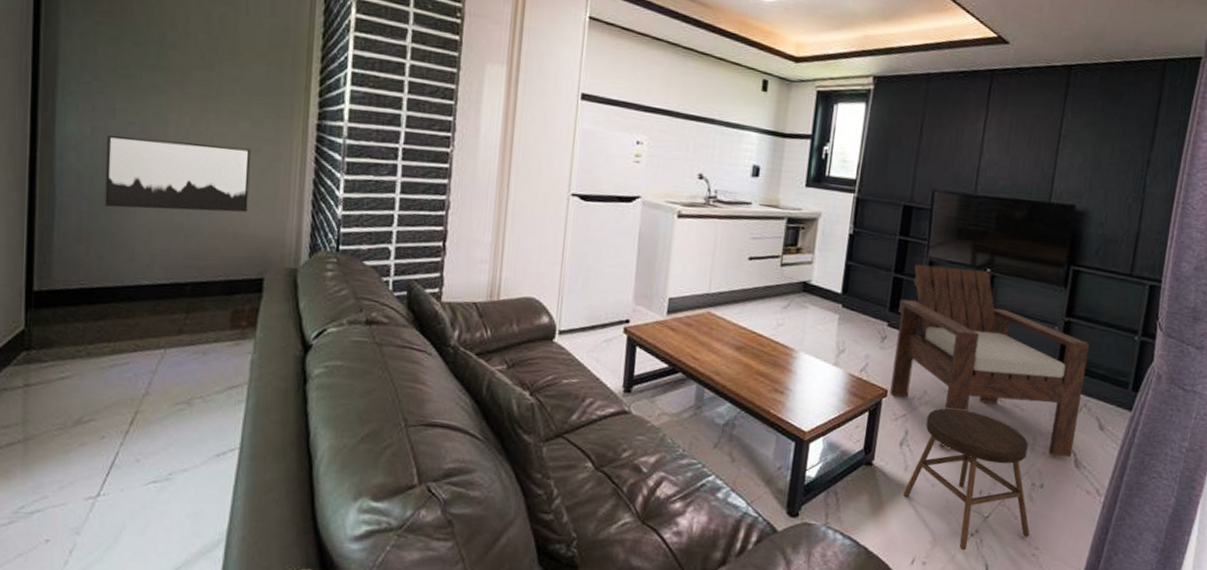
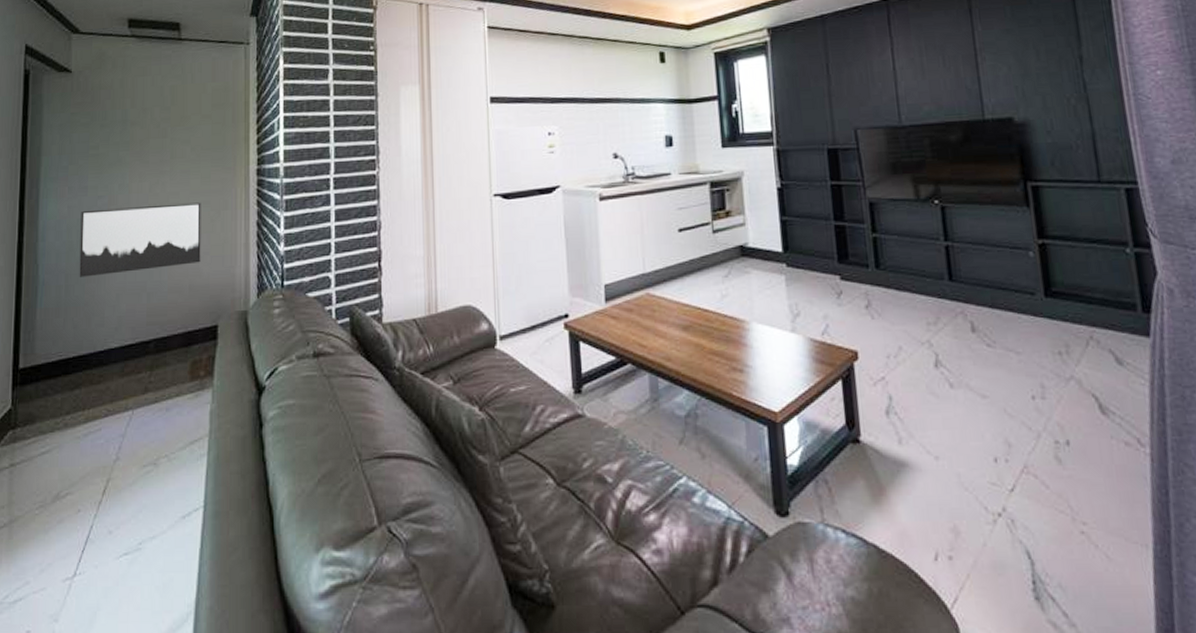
chair: present [890,264,1090,458] -> none [847,203,1093,413]
stool: present [903,408,1030,551] -> none [903,362,1071,537]

